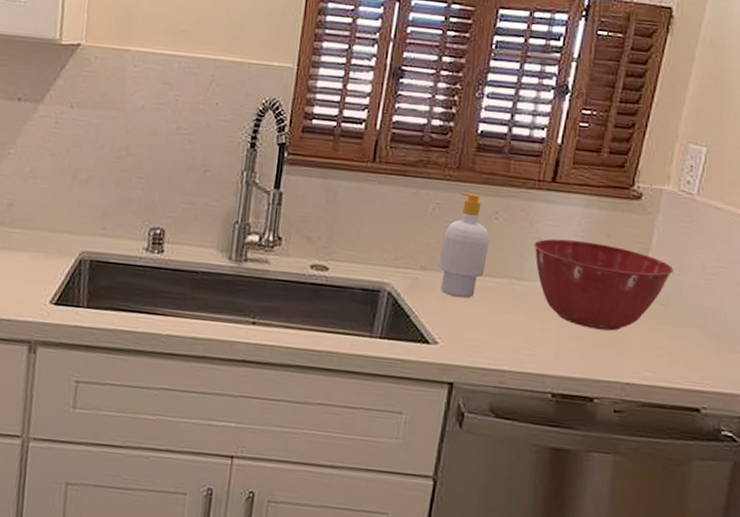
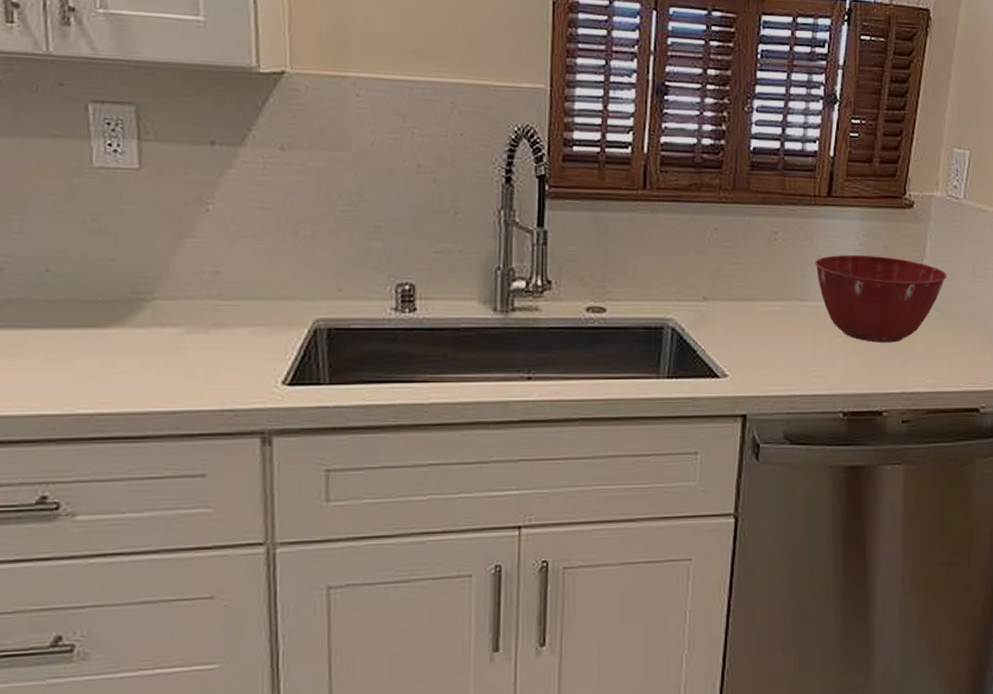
soap bottle: present [438,192,490,299] -> none [722,215,771,326]

